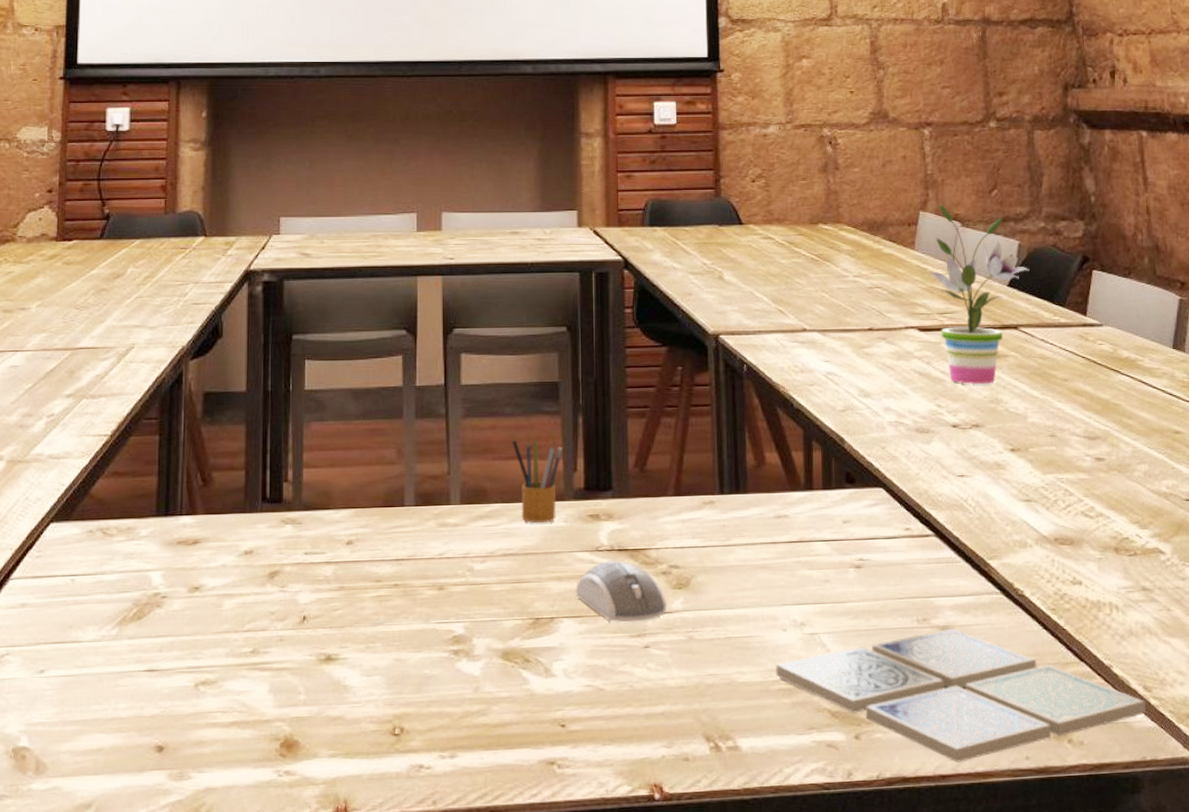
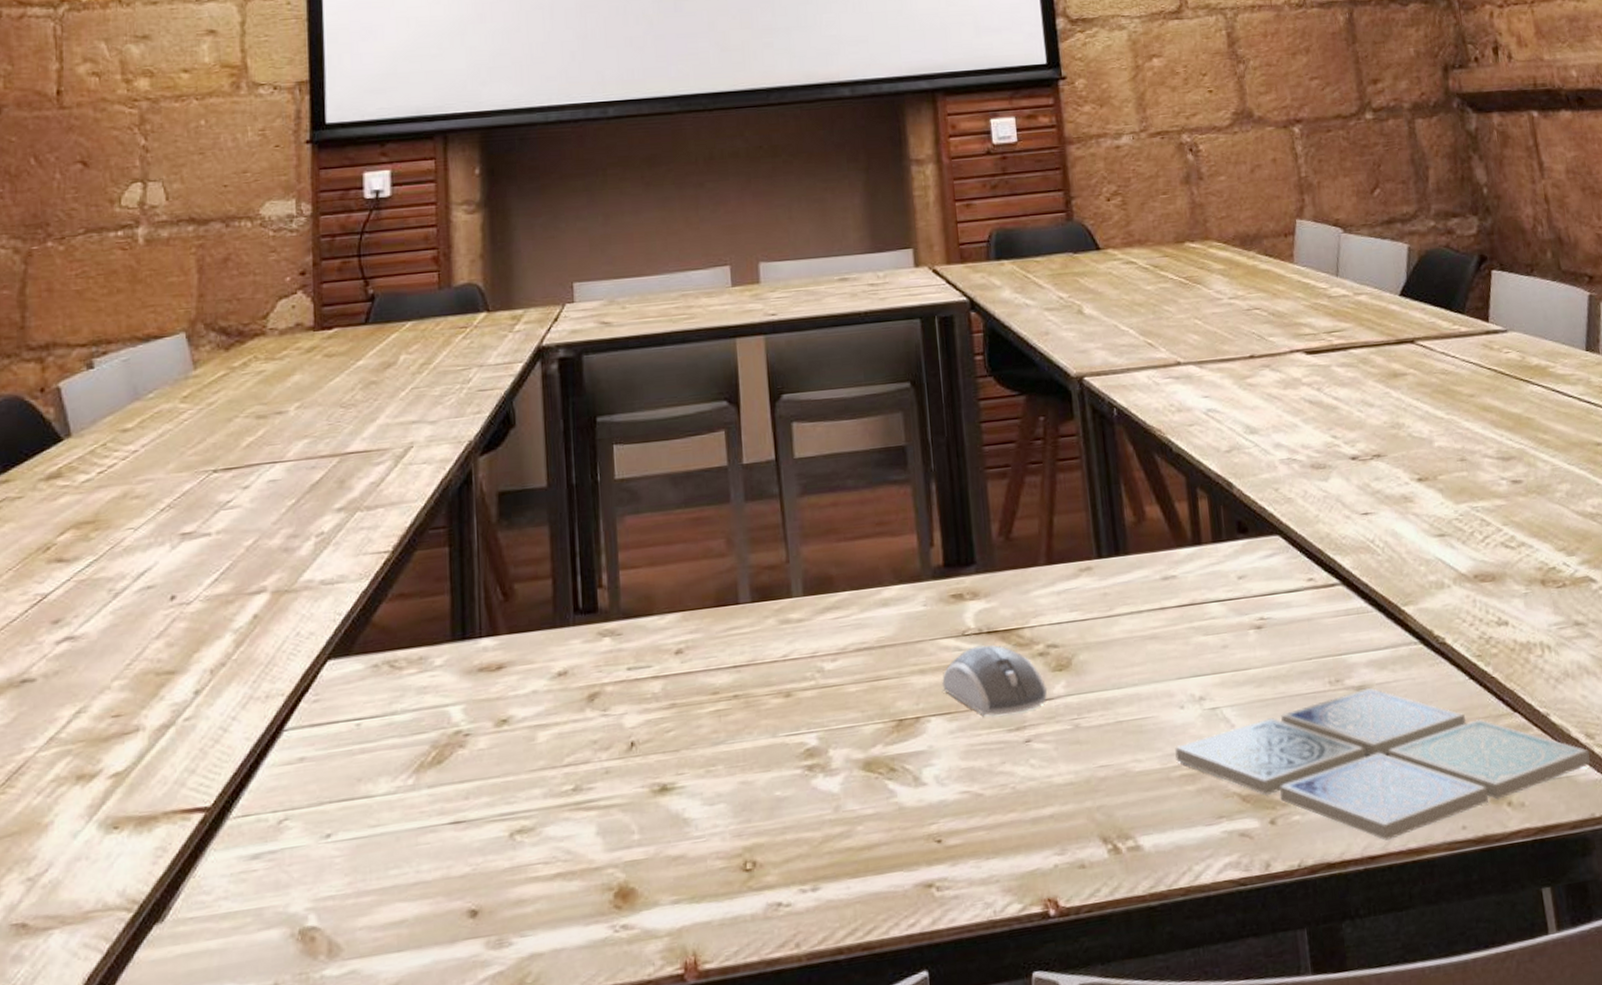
pencil box: present [512,435,563,524] -> none [857,510,917,611]
potted plant: present [930,204,1030,384] -> none [1312,210,1422,409]

